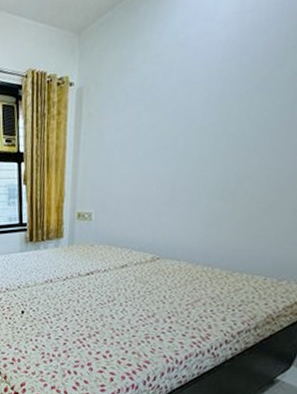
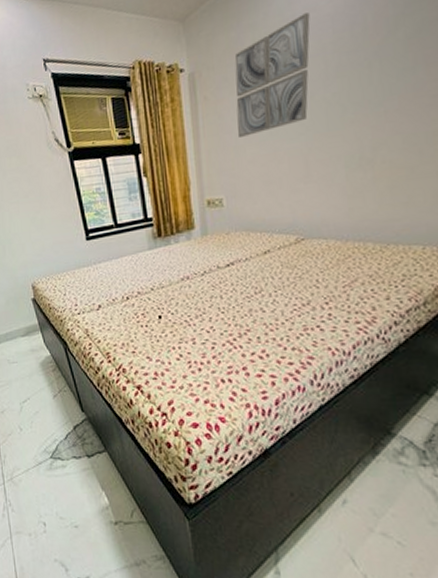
wall art: none [114,37,203,156] -> present [234,12,310,138]

